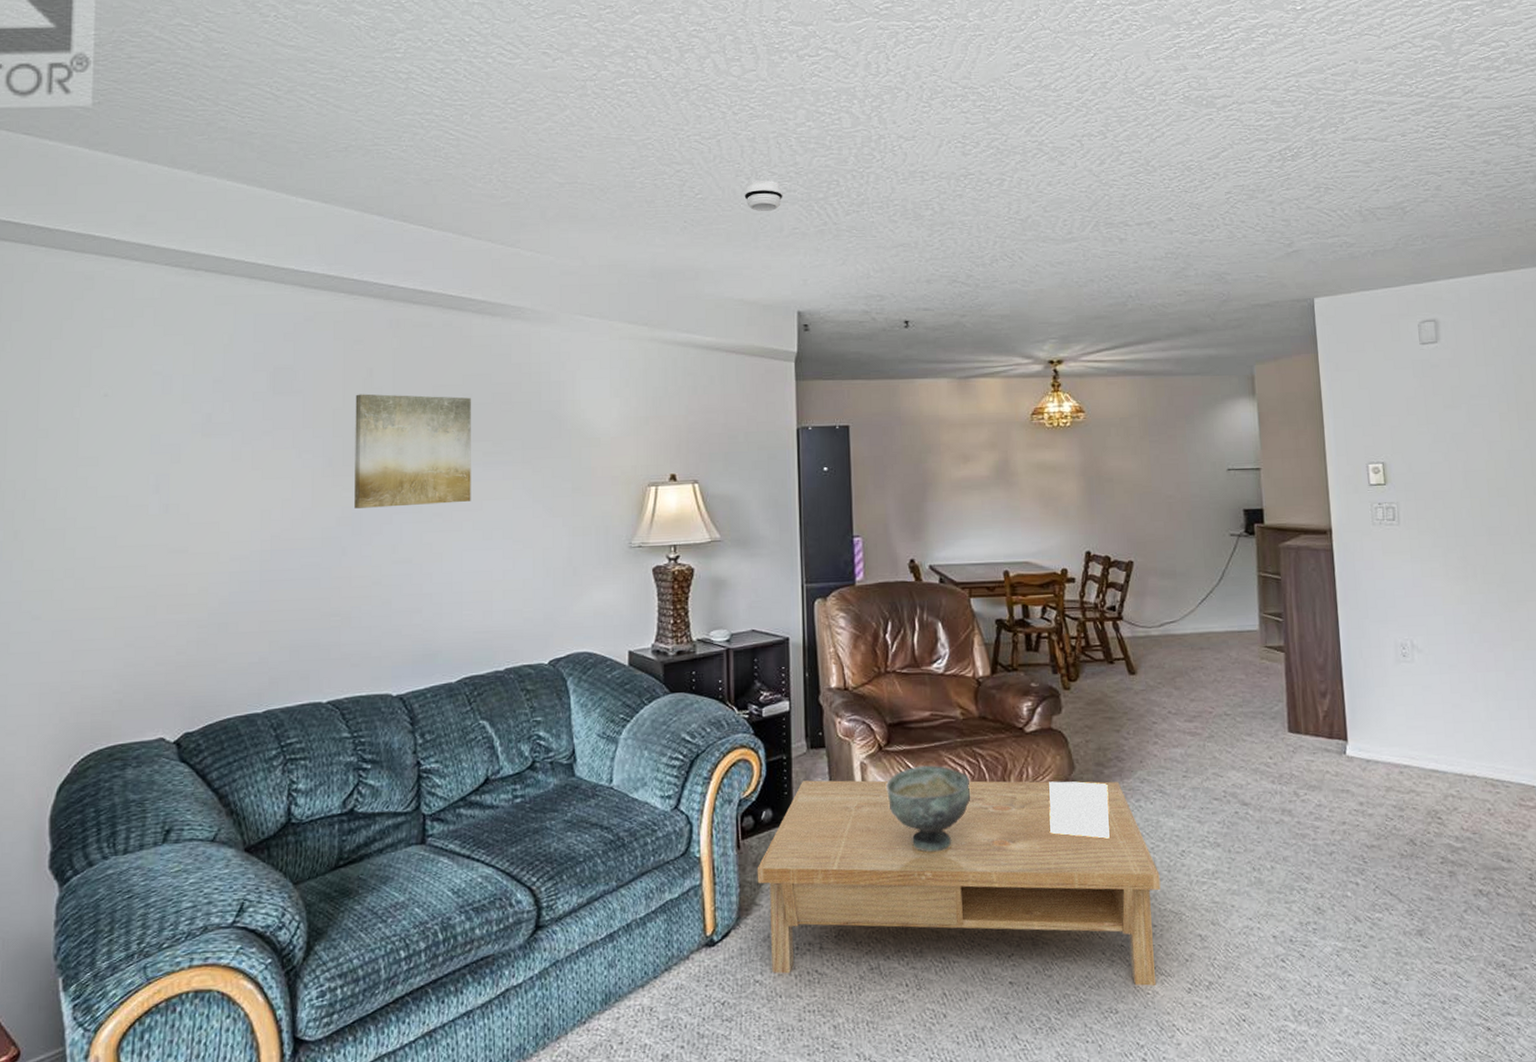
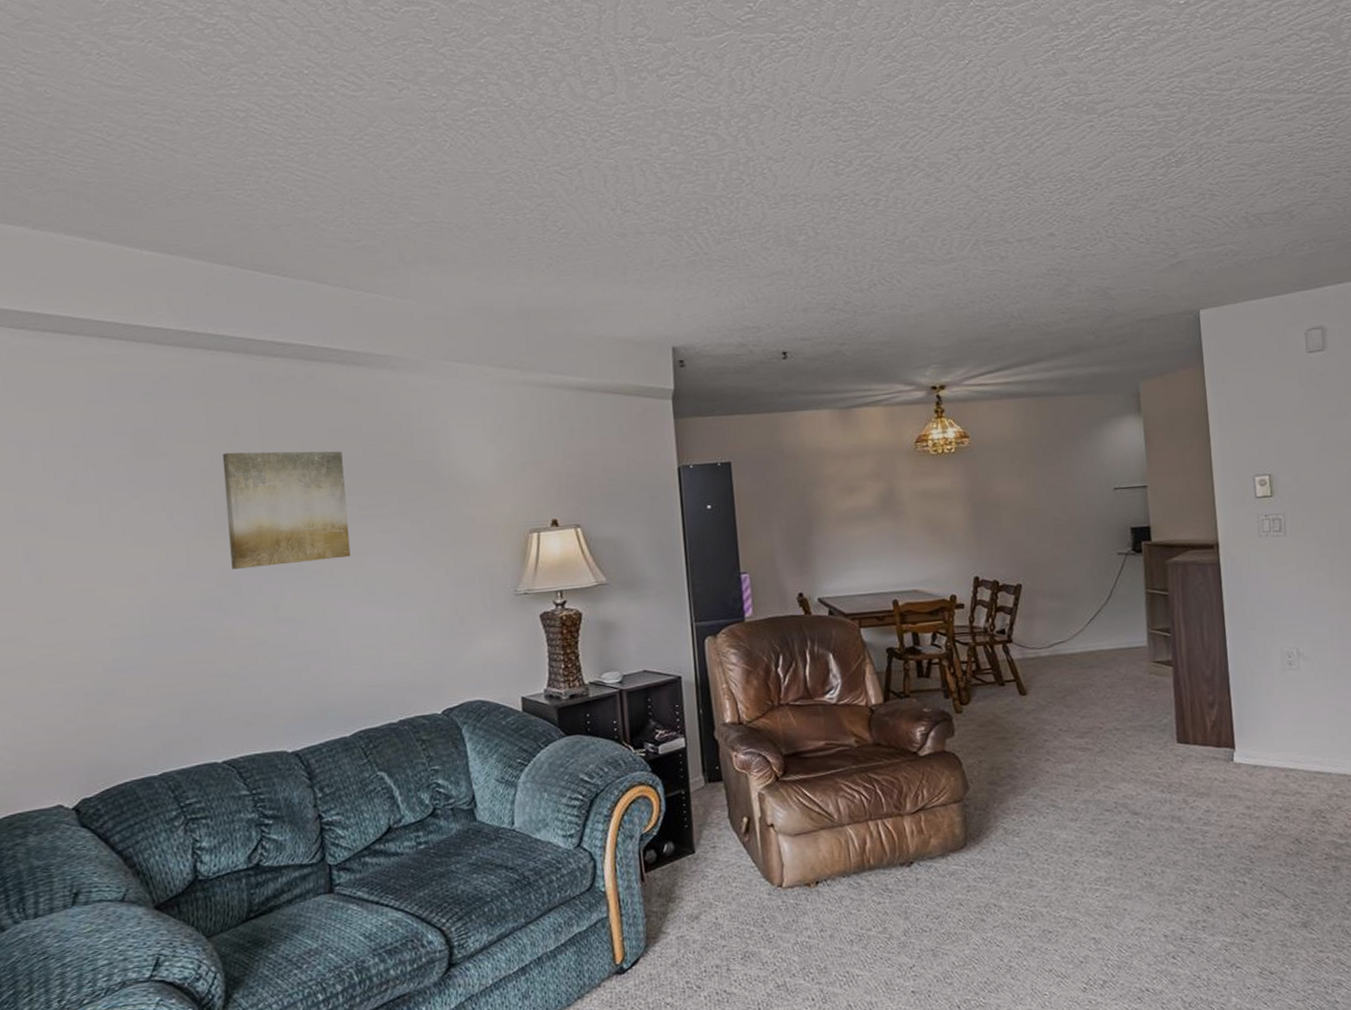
smoke detector: present [744,180,783,211] -> none [610,210,651,244]
coffee table: present [757,780,1161,986] -> none [661,799,1055,996]
decorative bowl: present [886,765,971,852] -> none [785,792,869,874]

